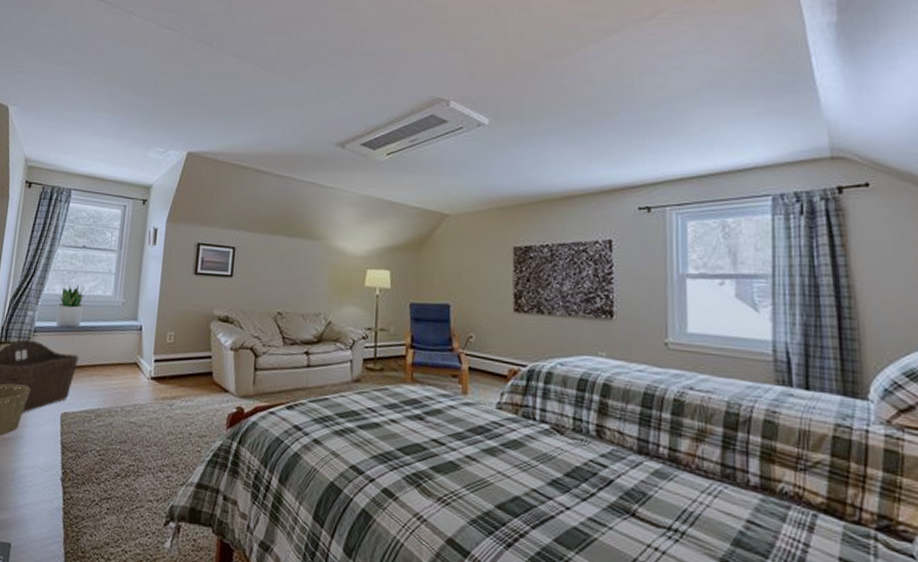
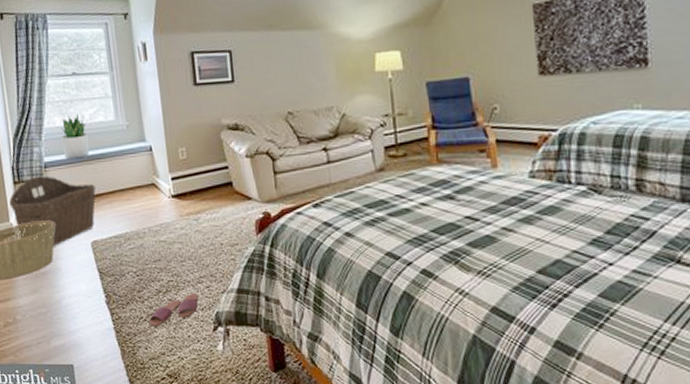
slippers: none [101,481,156,513] -> present [149,292,198,327]

